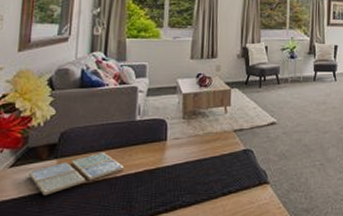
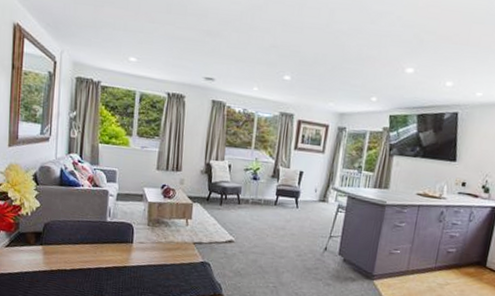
drink coaster: present [28,151,124,196] -> none [20,245,96,275]

